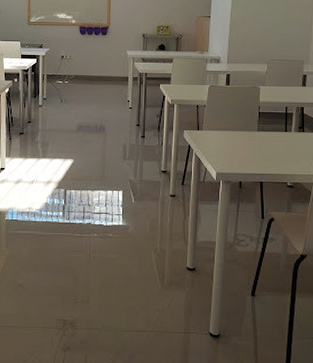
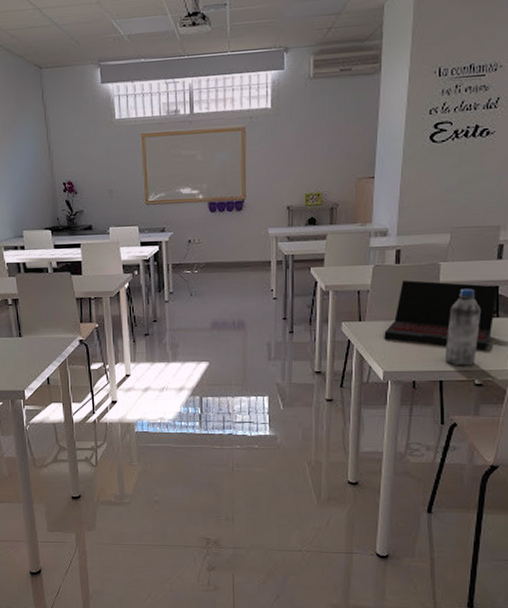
laptop: none [217,99,304,158] -> present [384,280,499,350]
water bottle: none [263,108,291,171] -> present [444,288,482,366]

